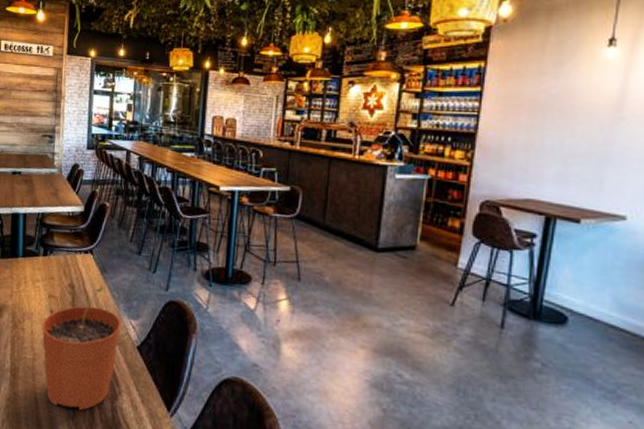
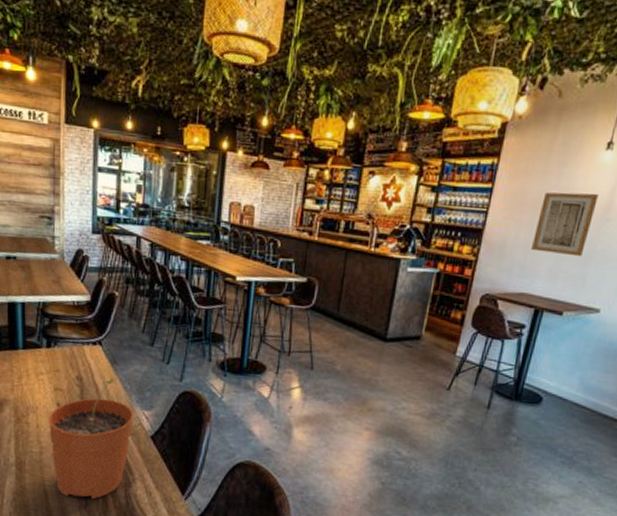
wall art: none [532,91,606,159] -> present [530,192,599,257]

